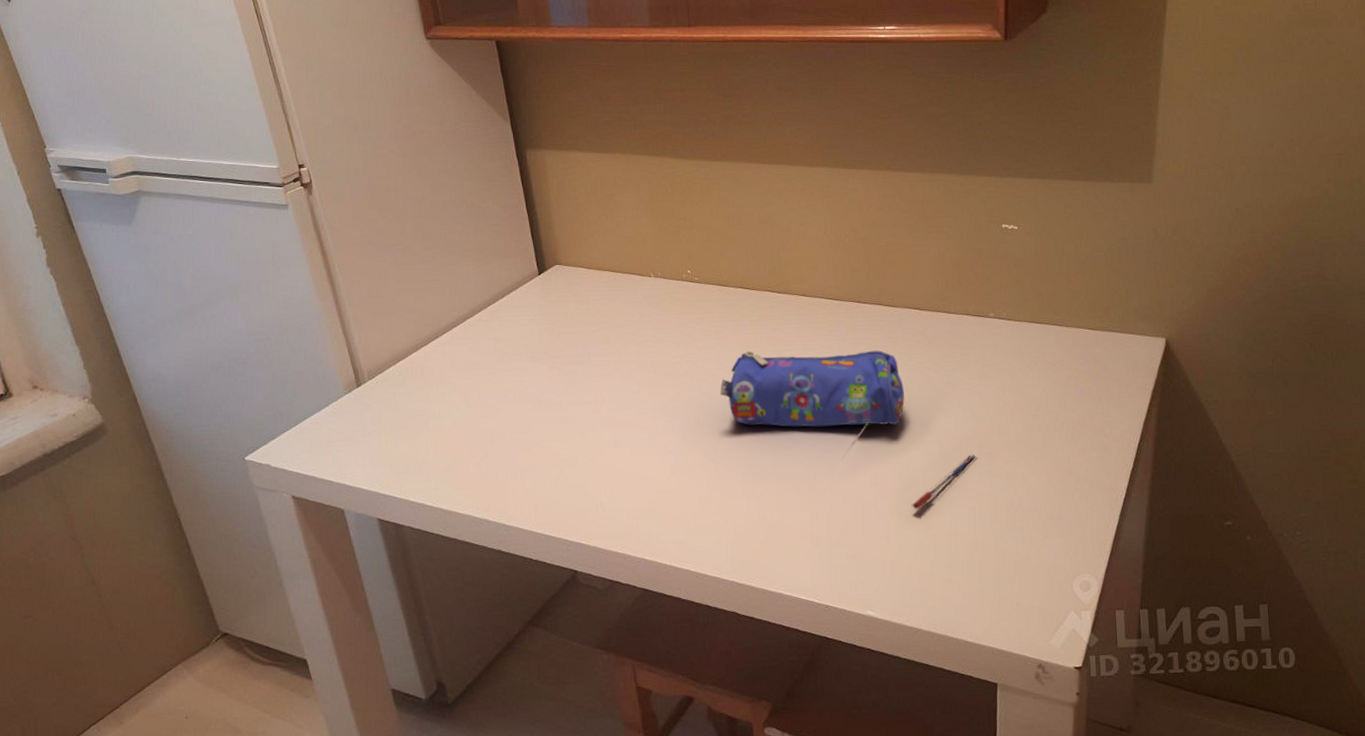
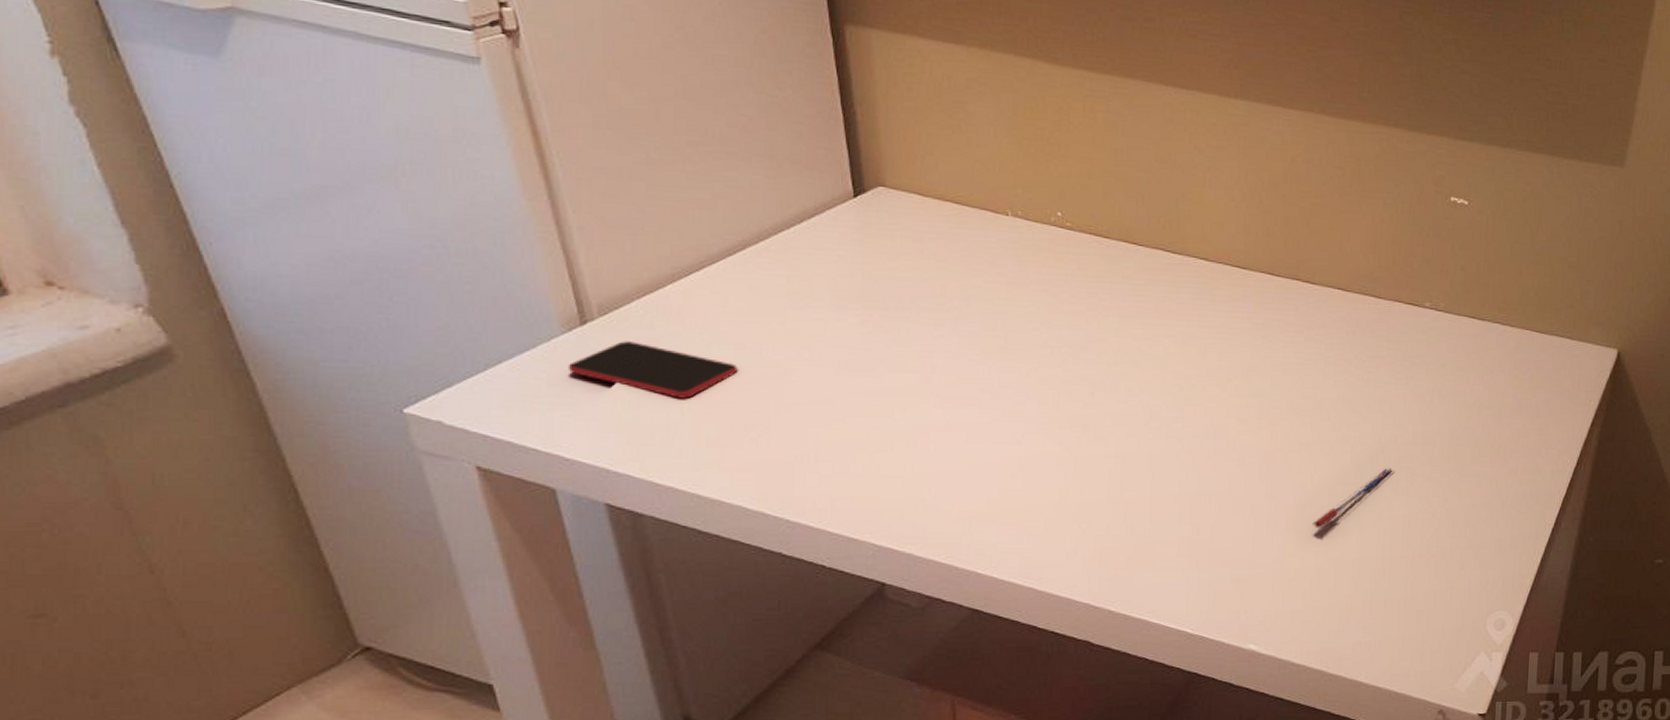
smartphone: none [349,396,464,436] -> present [567,341,738,399]
pencil case: present [720,350,904,427] -> none [1088,321,1316,428]

